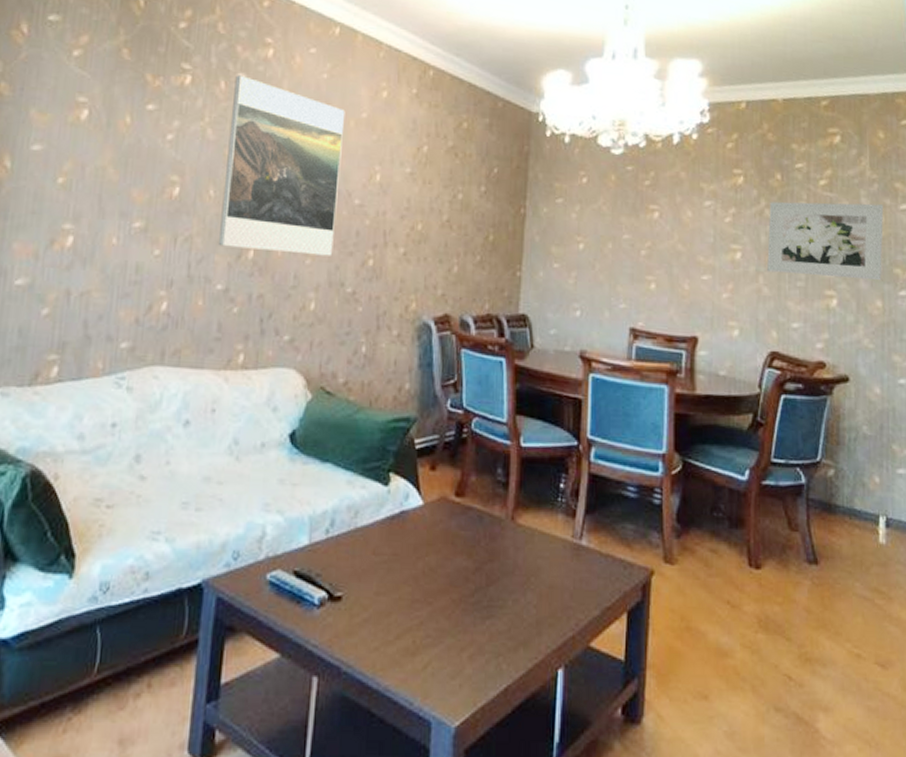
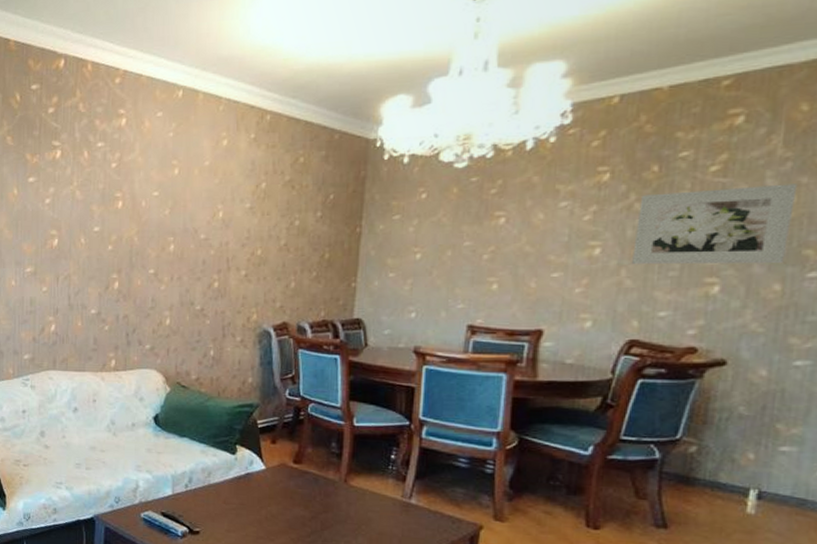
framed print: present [219,75,345,256] -> none [91,144,190,282]

